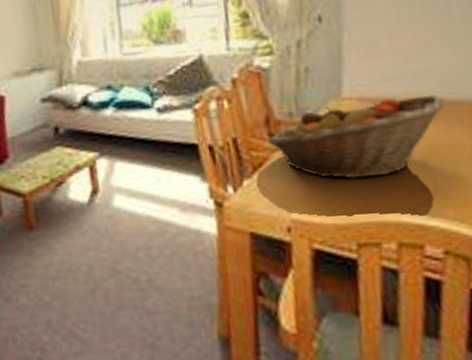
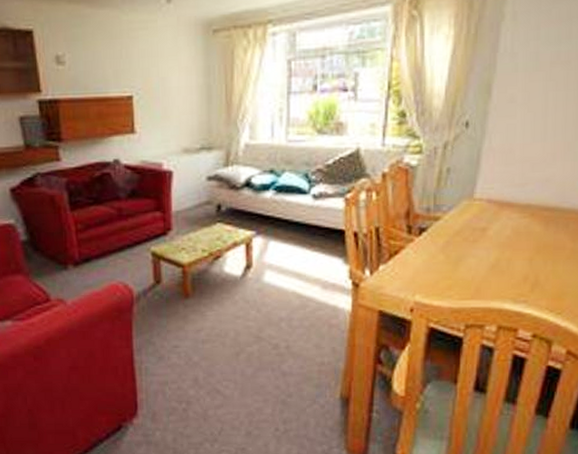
fruit basket: present [269,94,447,179] -> none [407,201,559,270]

